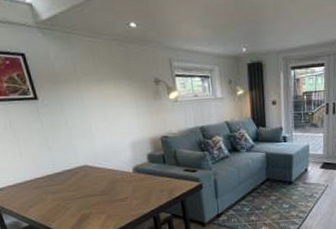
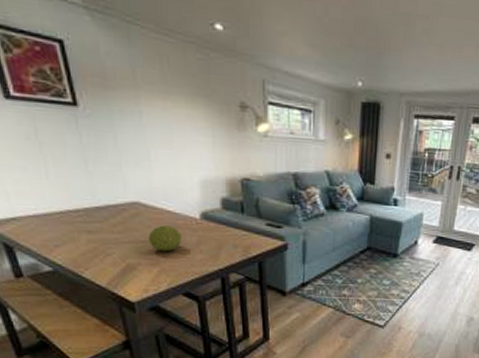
fruit: none [96,180,121,202] -> present [149,225,182,252]

